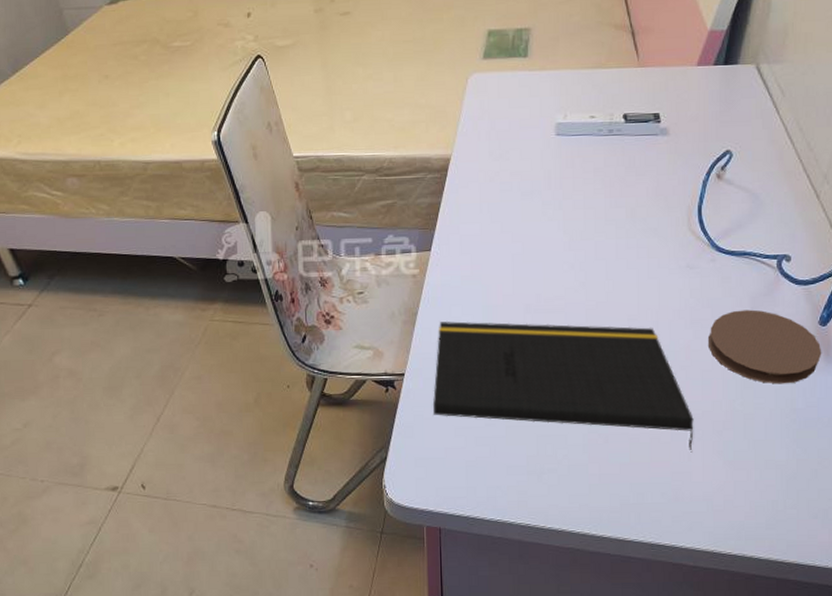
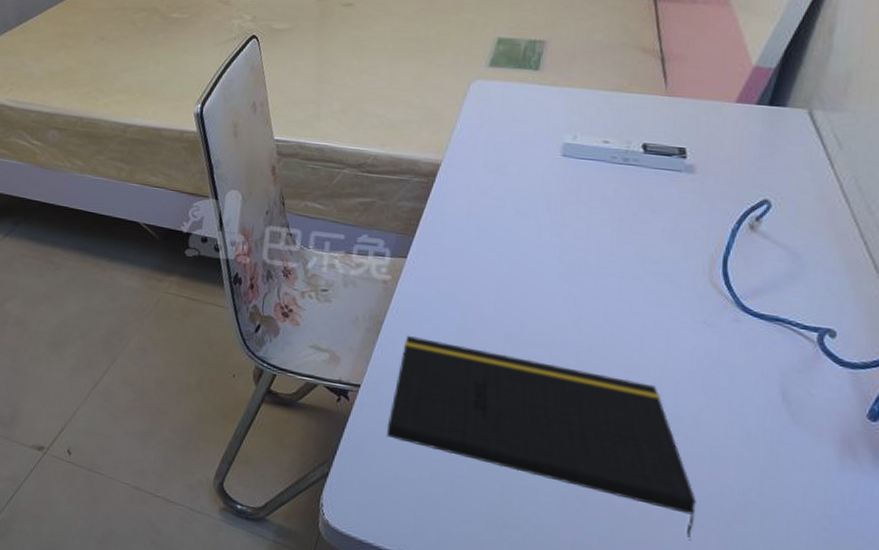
coaster: present [707,309,822,384] -> none [721,383,870,483]

